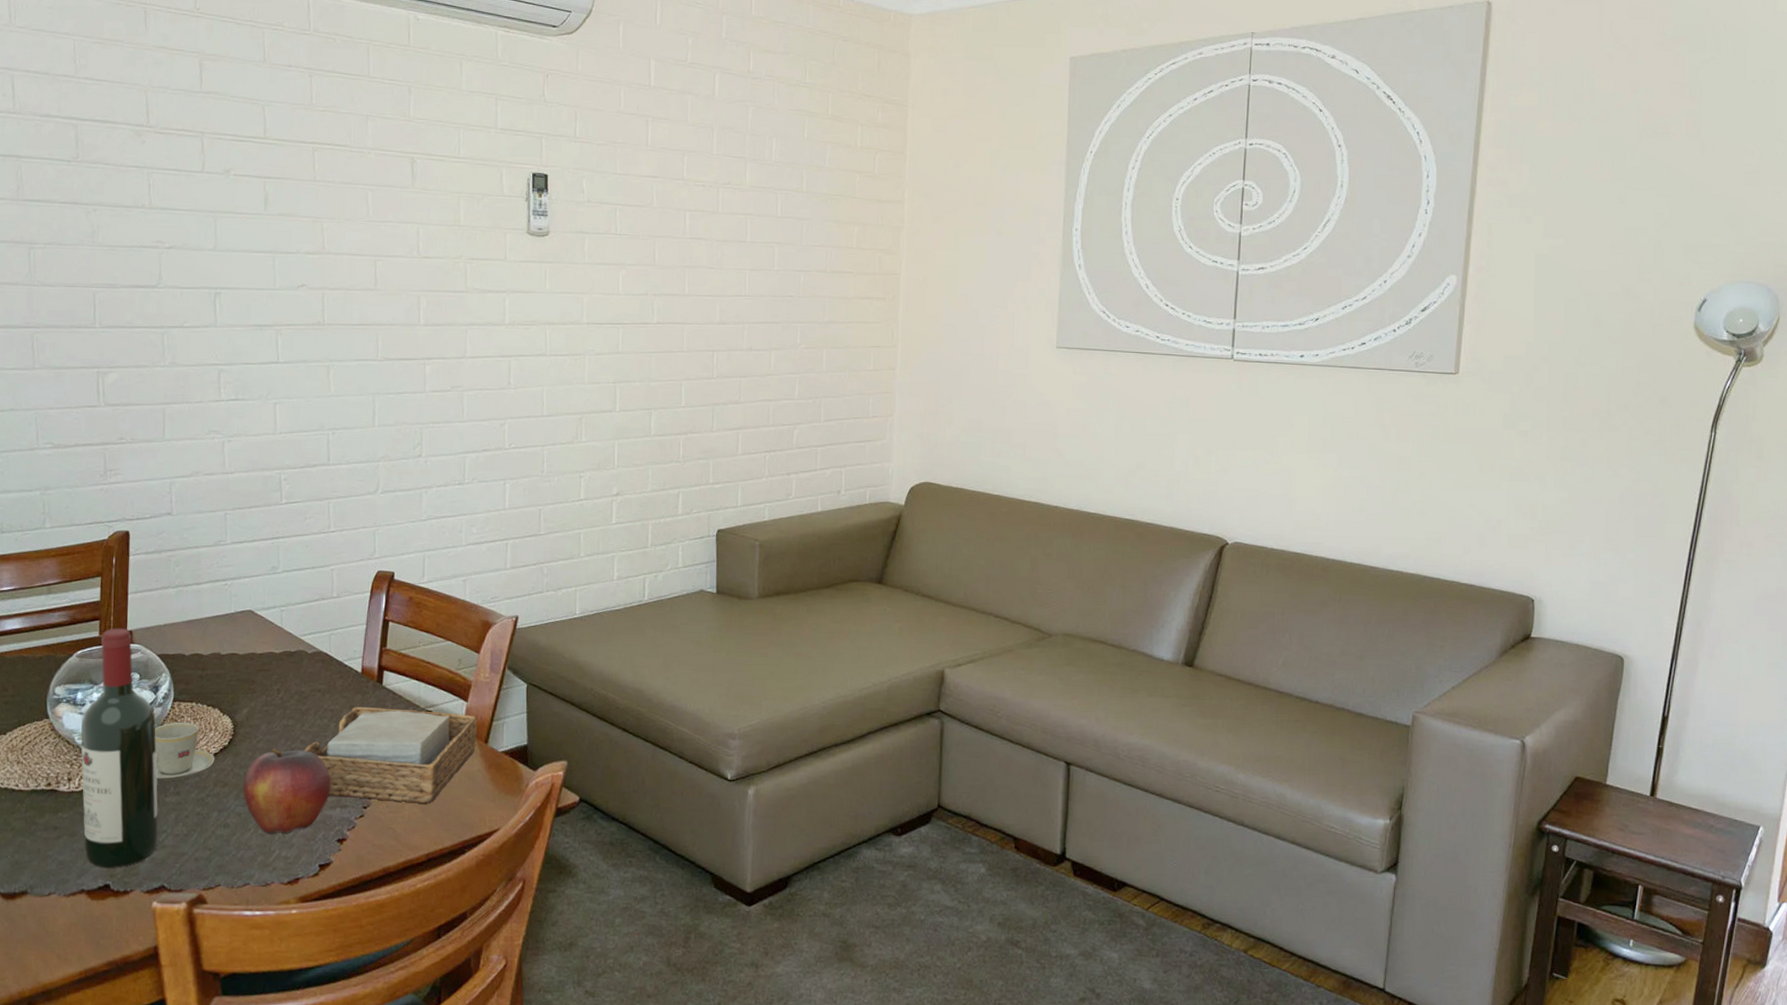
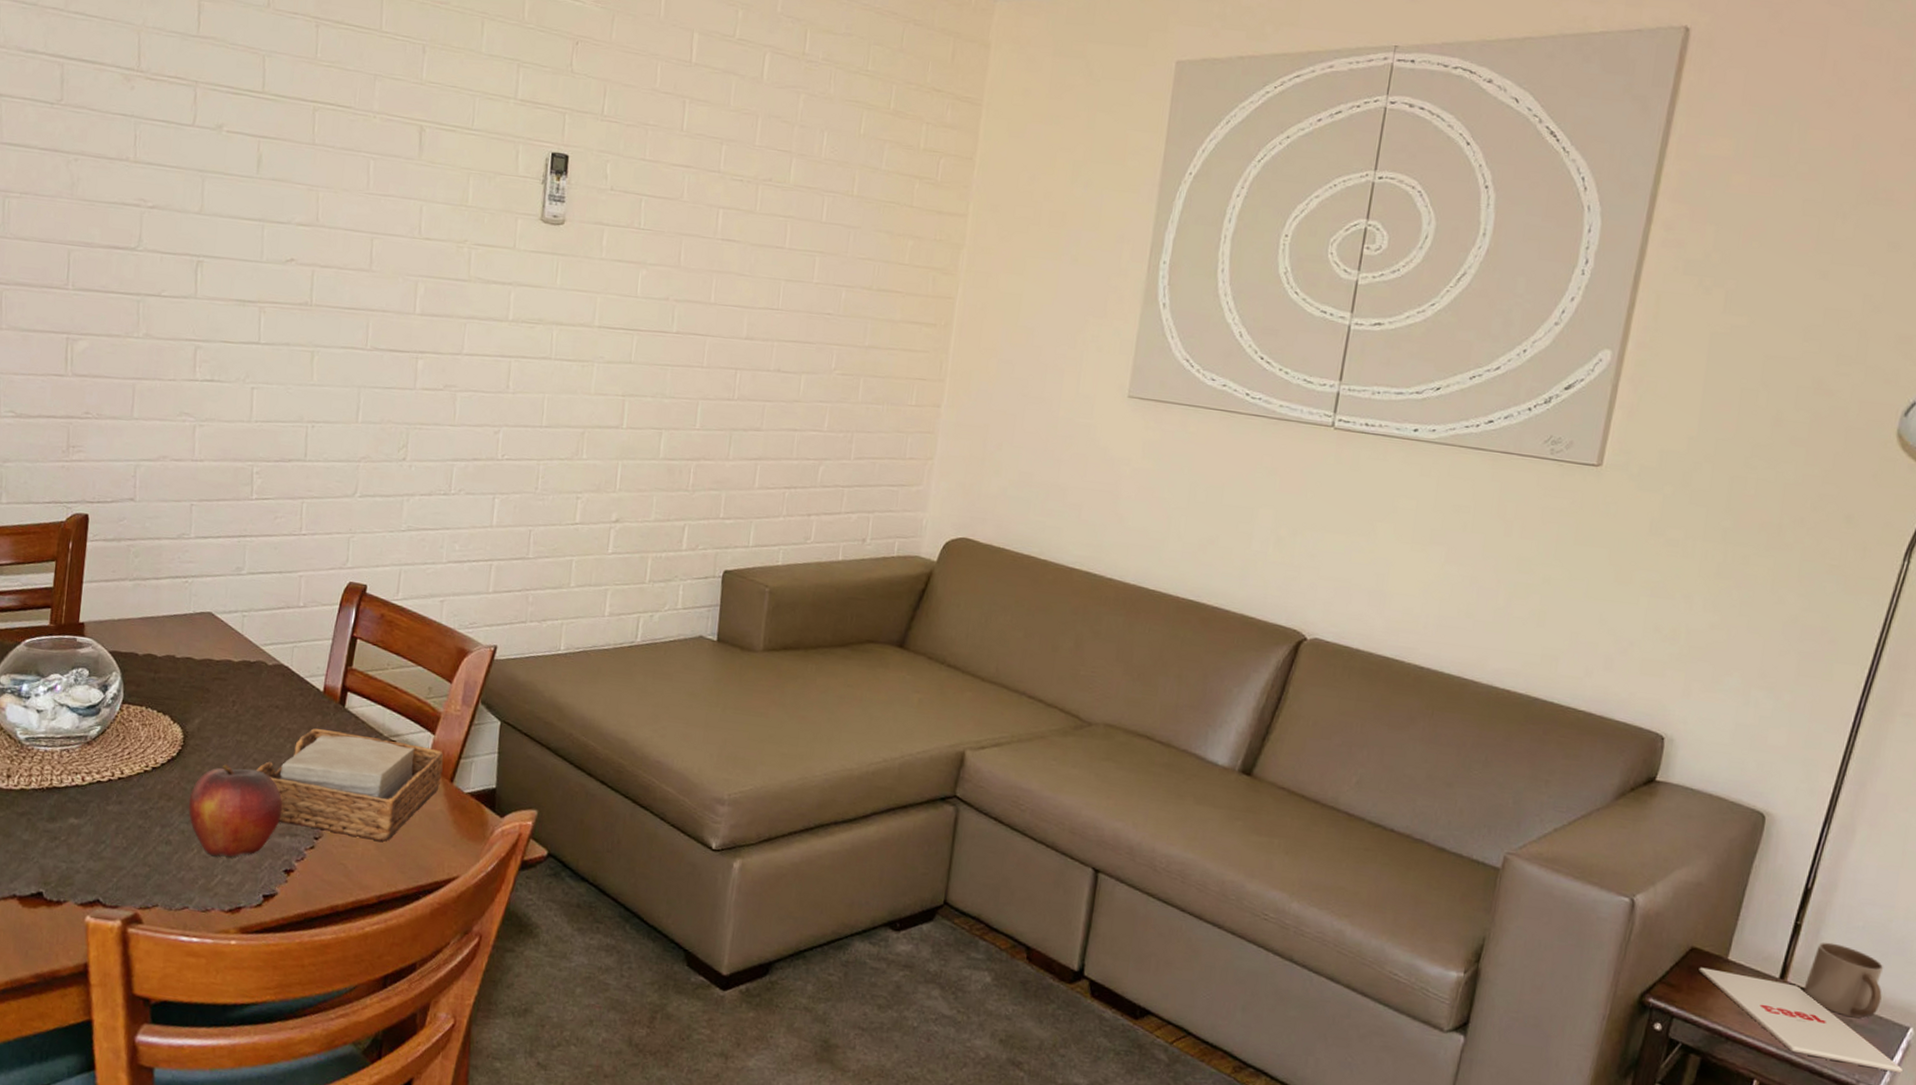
wine bottle: present [81,628,158,868] -> none [19,618,103,875]
teacup: present [154,722,215,781] -> none [98,726,162,789]
magazine: none [1583,793,1758,867] -> present [1698,967,1902,1074]
mug: none [1670,761,1735,823] -> present [1803,942,1884,1019]

